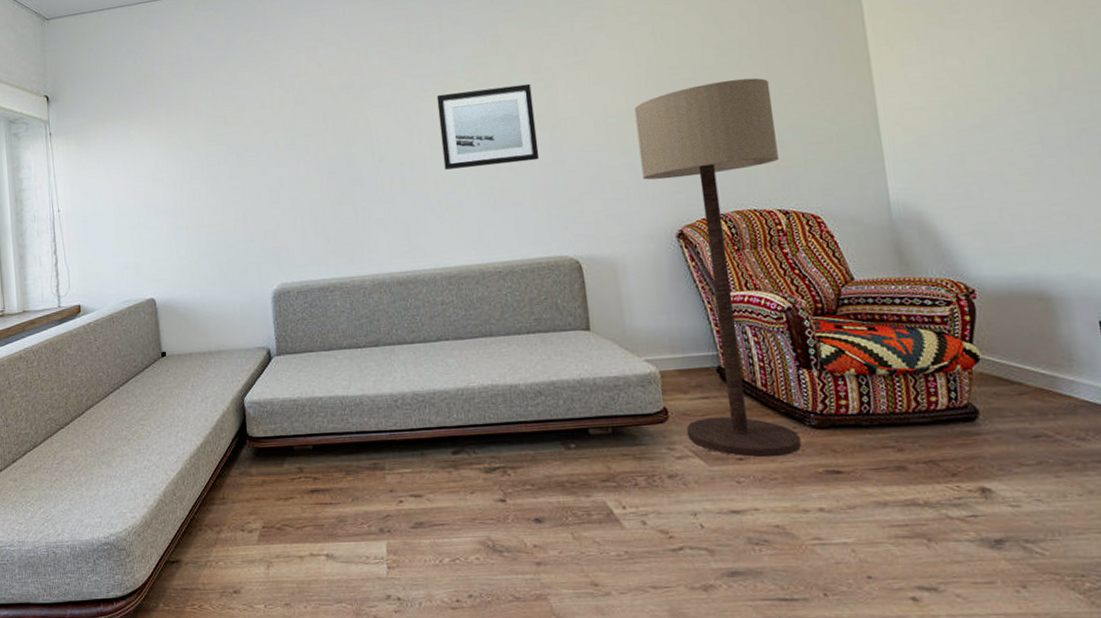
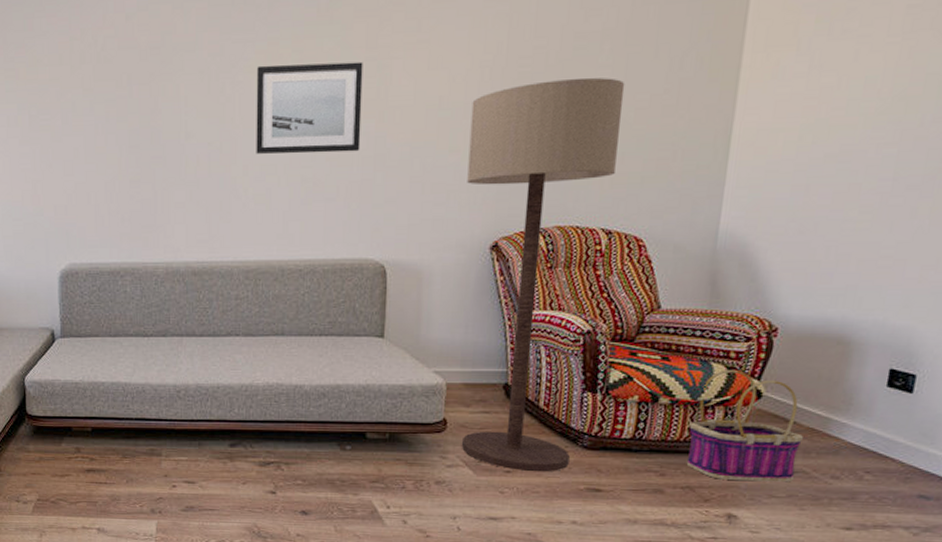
basket: none [914,334,1038,451] -> present [686,369,803,482]

